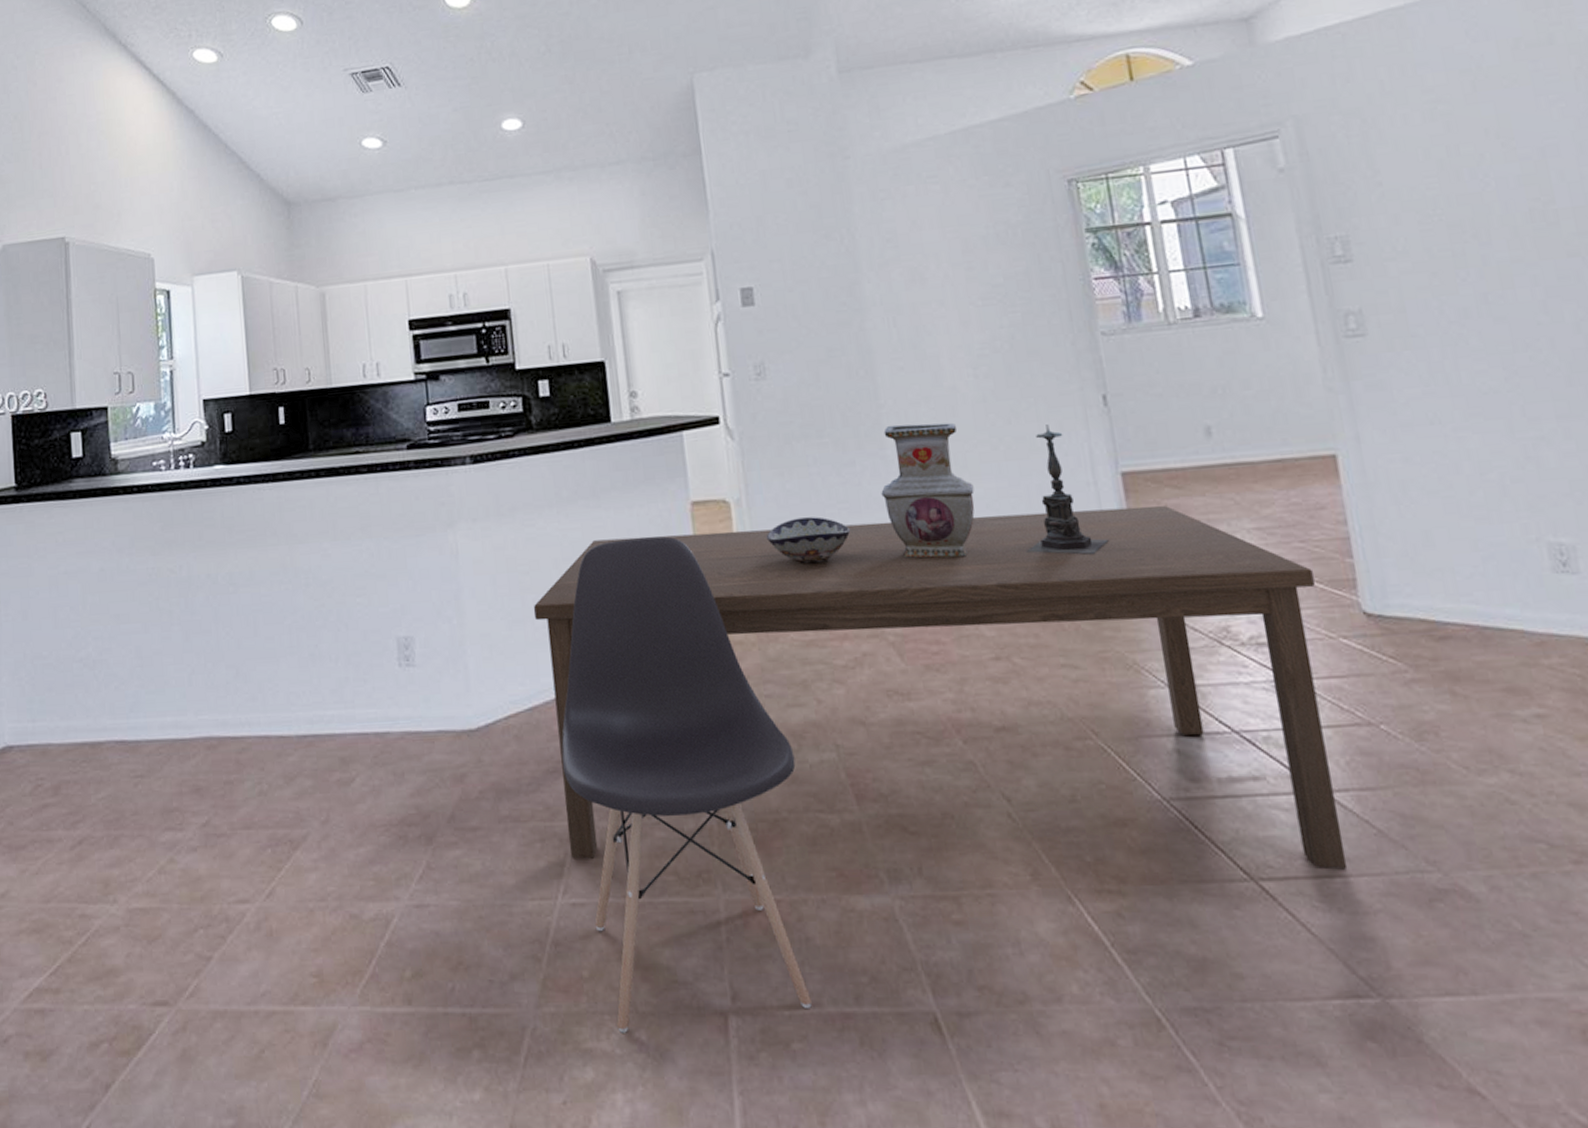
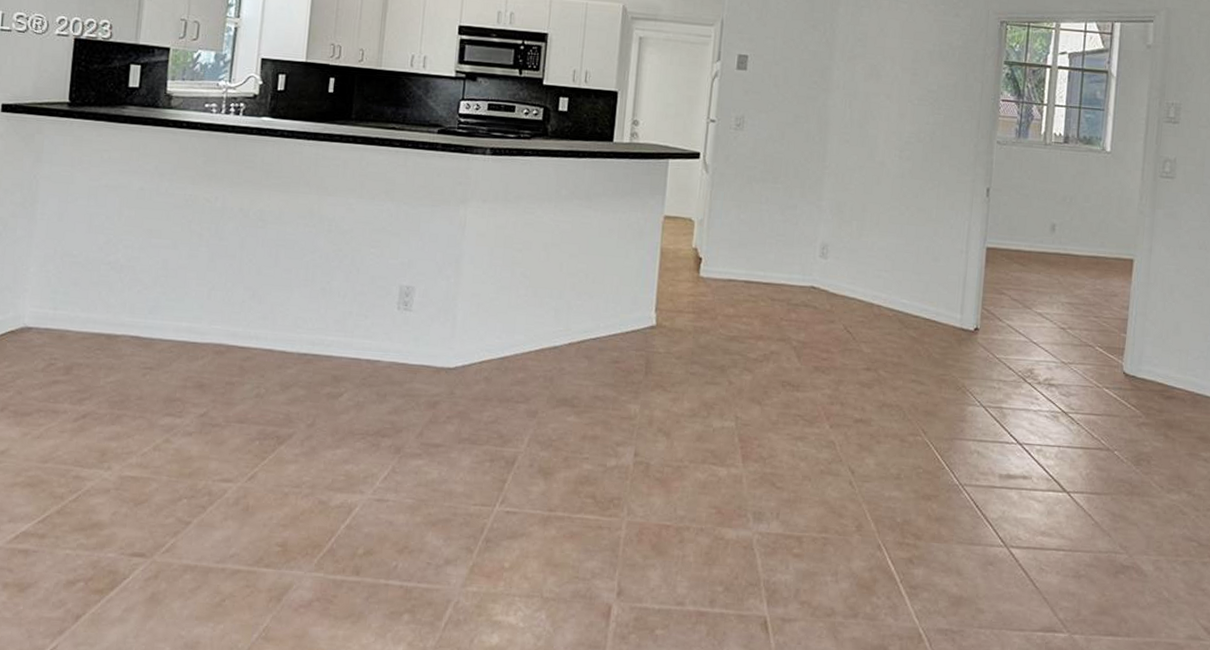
dining table: present [533,505,1348,870] -> none [512,233,1098,546]
chair: present [561,536,812,1033] -> none [519,236,703,612]
decorative bowl: present [766,517,851,564] -> none [716,242,782,279]
vase: present [881,422,975,558] -> none [811,183,880,291]
candle holder: present [1026,424,1109,555] -> none [906,203,966,304]

